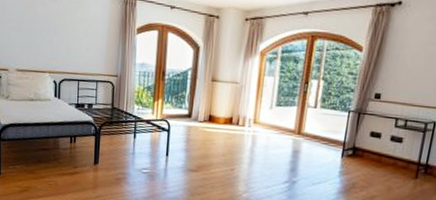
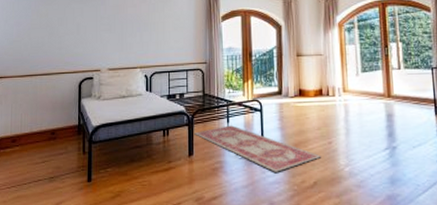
rug: none [101,140,222,190] -> present [194,125,322,172]

